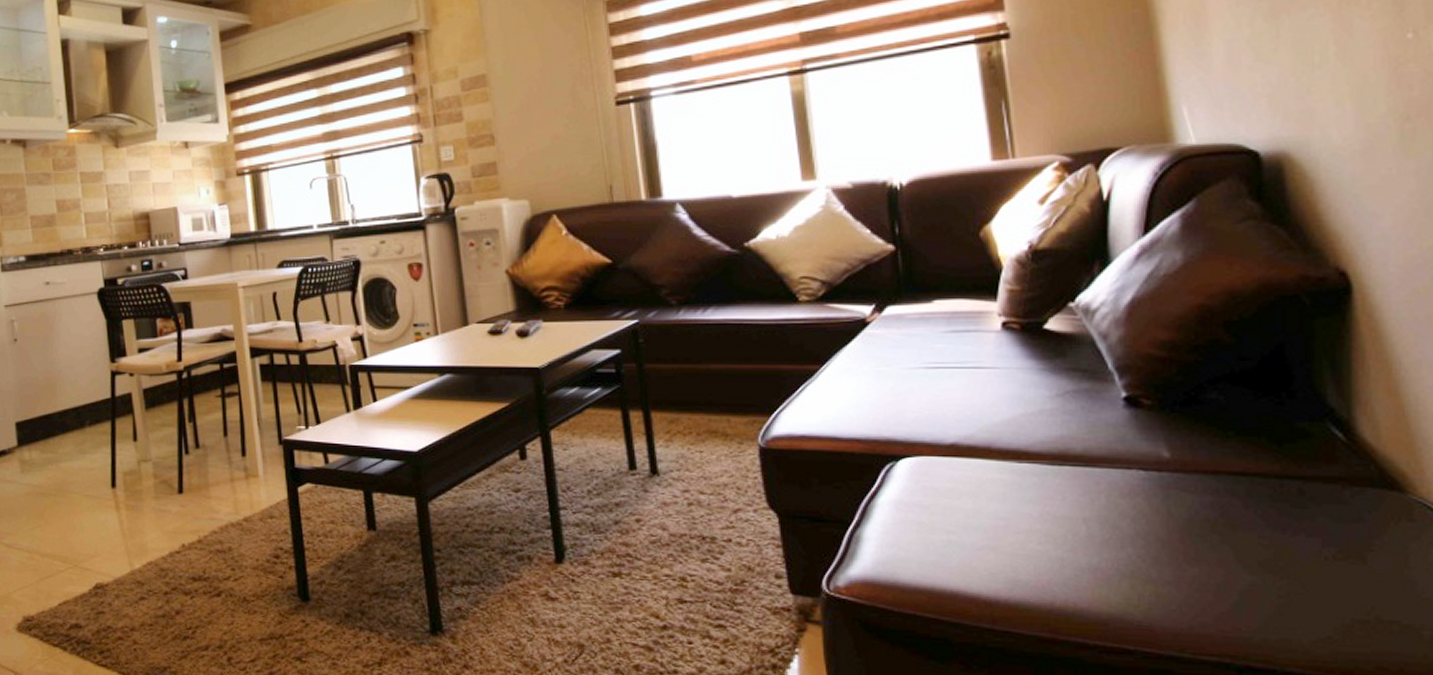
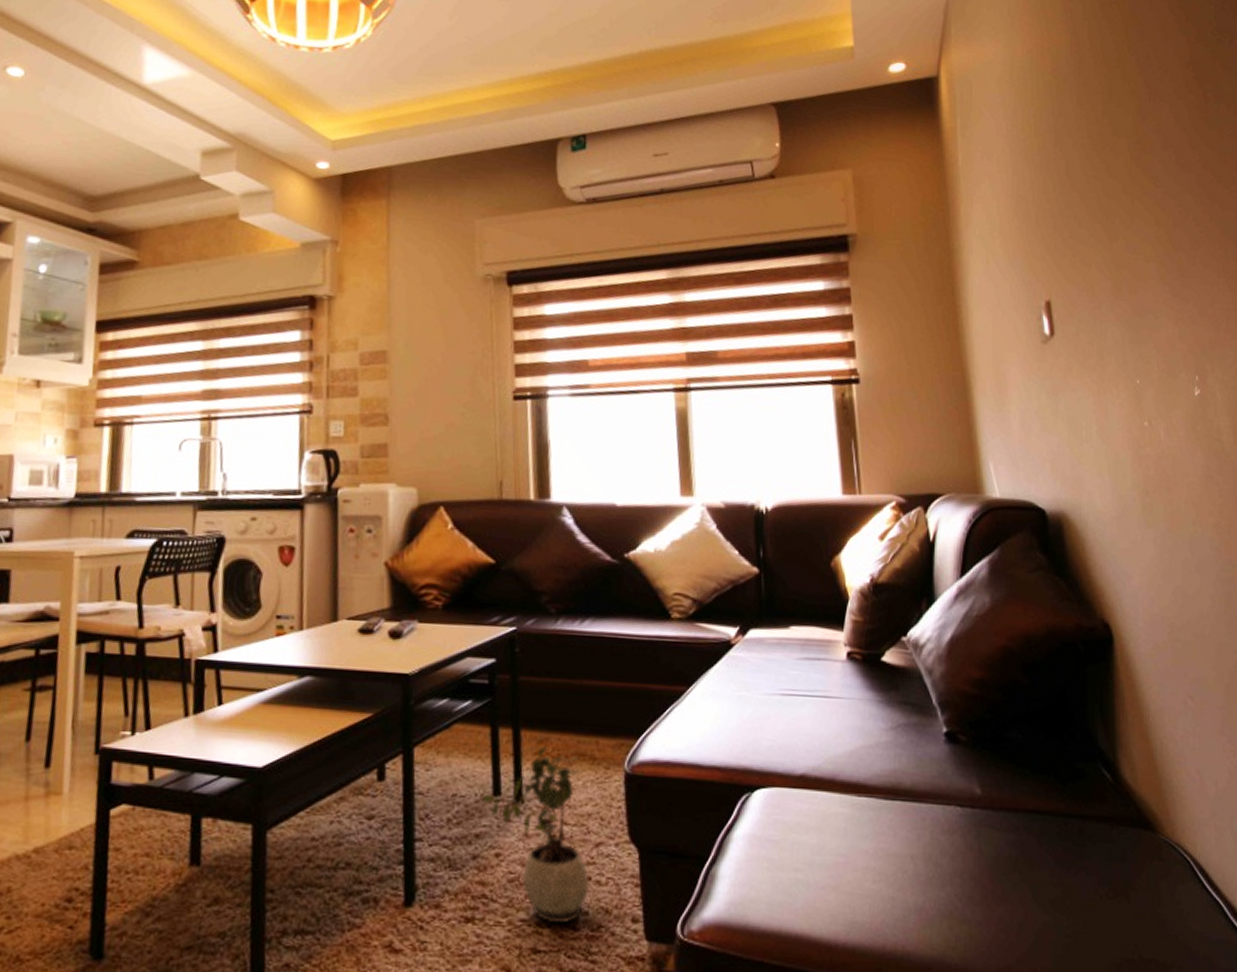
potted plant: none [619,425,730,579] -> present [482,746,589,924]

